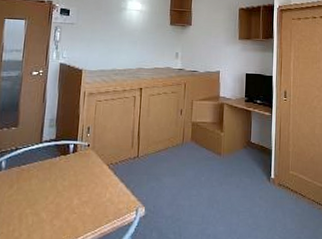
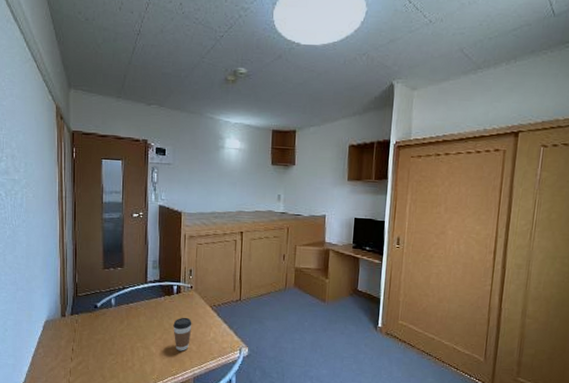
coffee cup: none [66,177,88,216] -> present [173,317,192,351]

